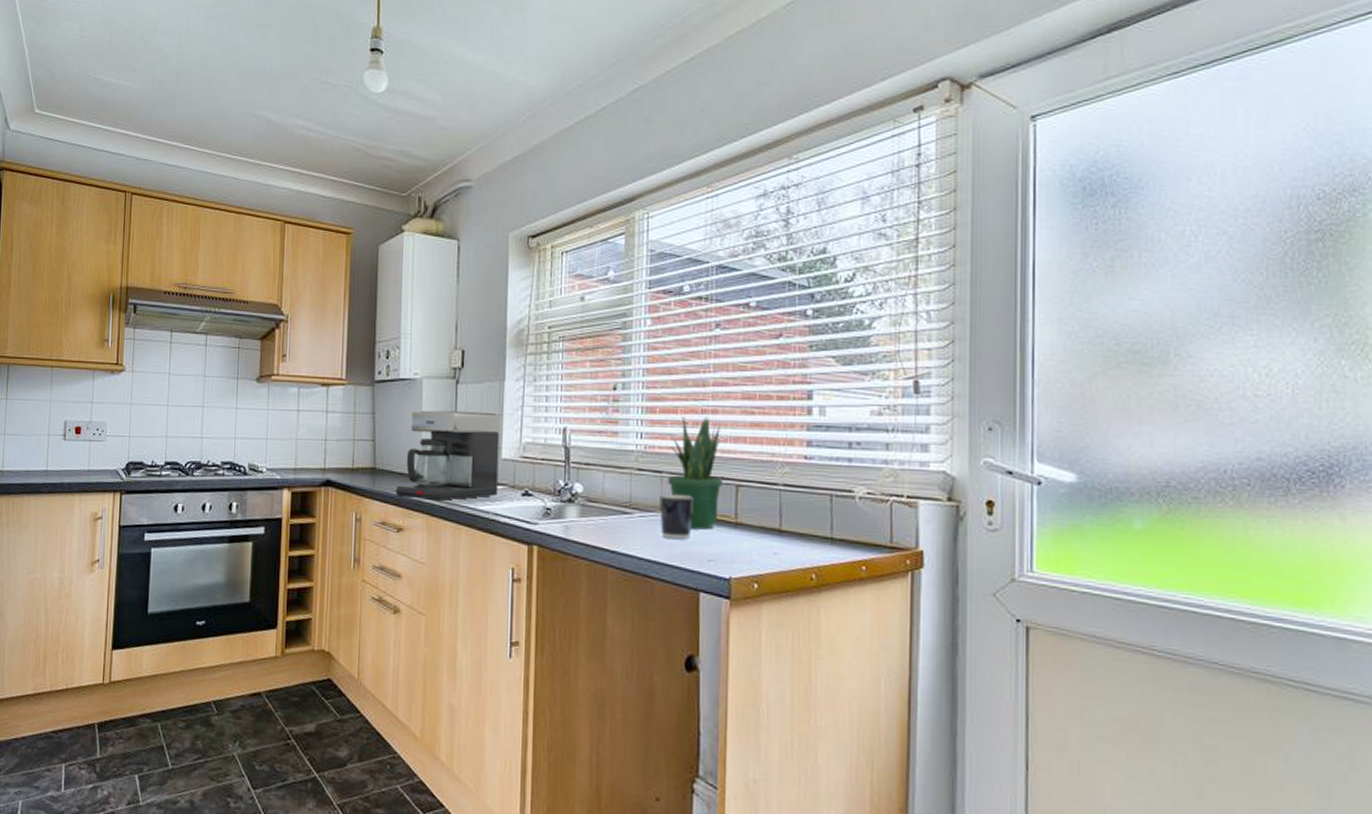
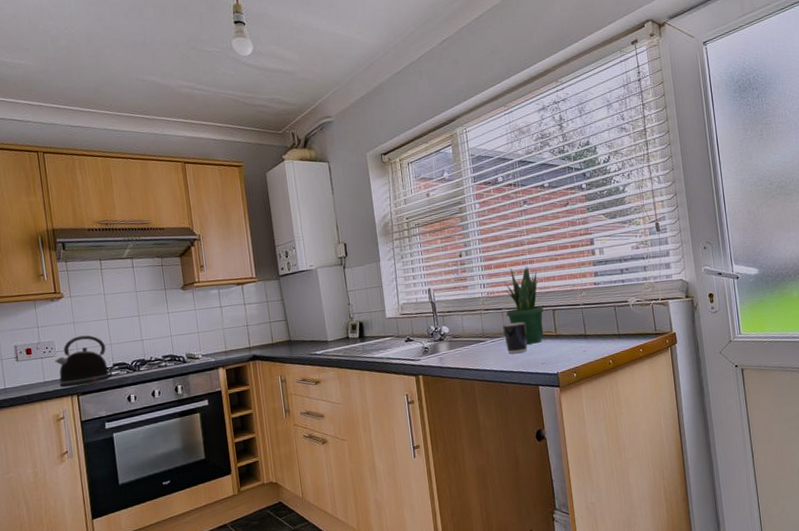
kettle: none [103,420,161,482] -> present [55,335,112,388]
coffee maker: present [396,410,500,501] -> none [310,285,388,358]

